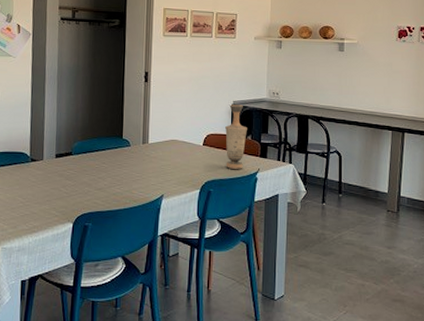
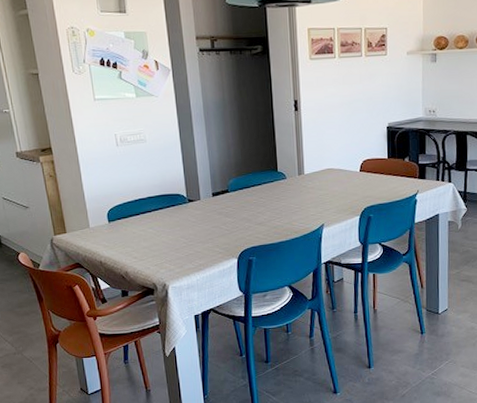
vase: present [225,104,247,170] -> none [381,126,404,194]

